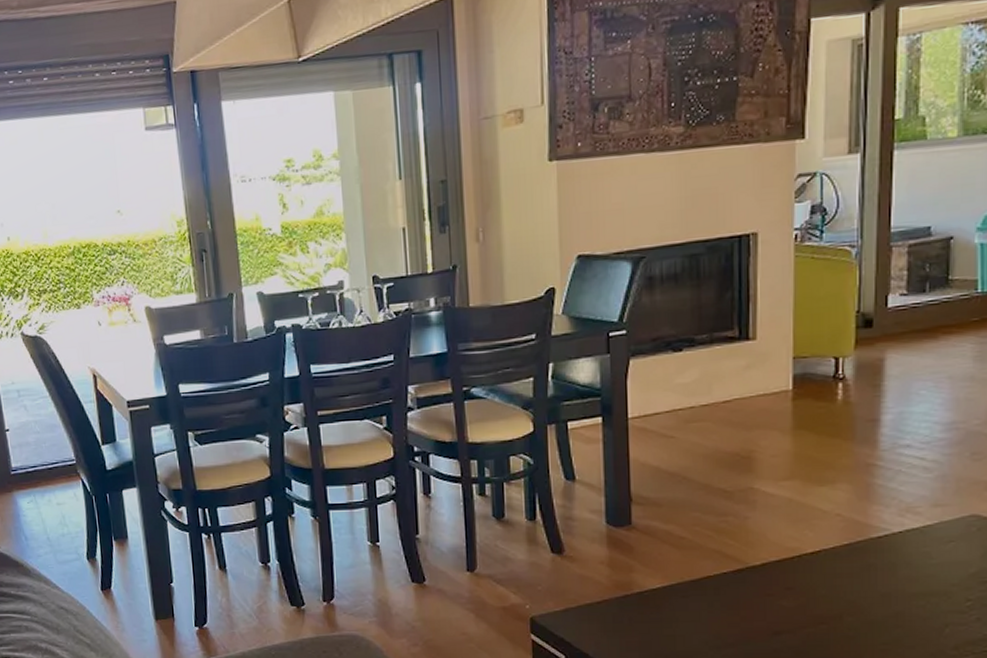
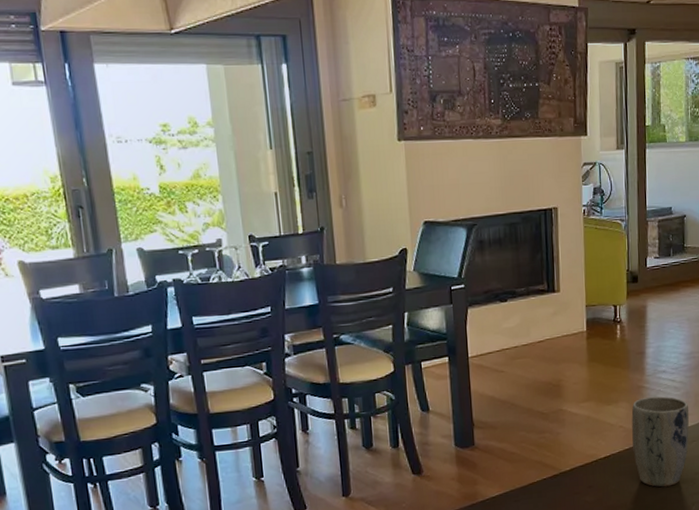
plant pot: none [855,478,946,599] -> present [631,396,690,488]

